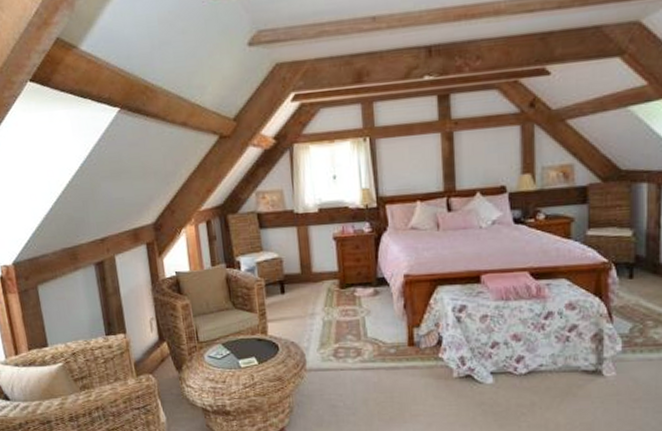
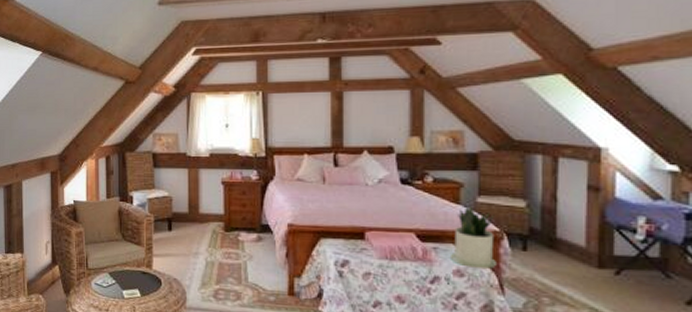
planter: none [562,240,605,301] -> present [449,206,496,270]

